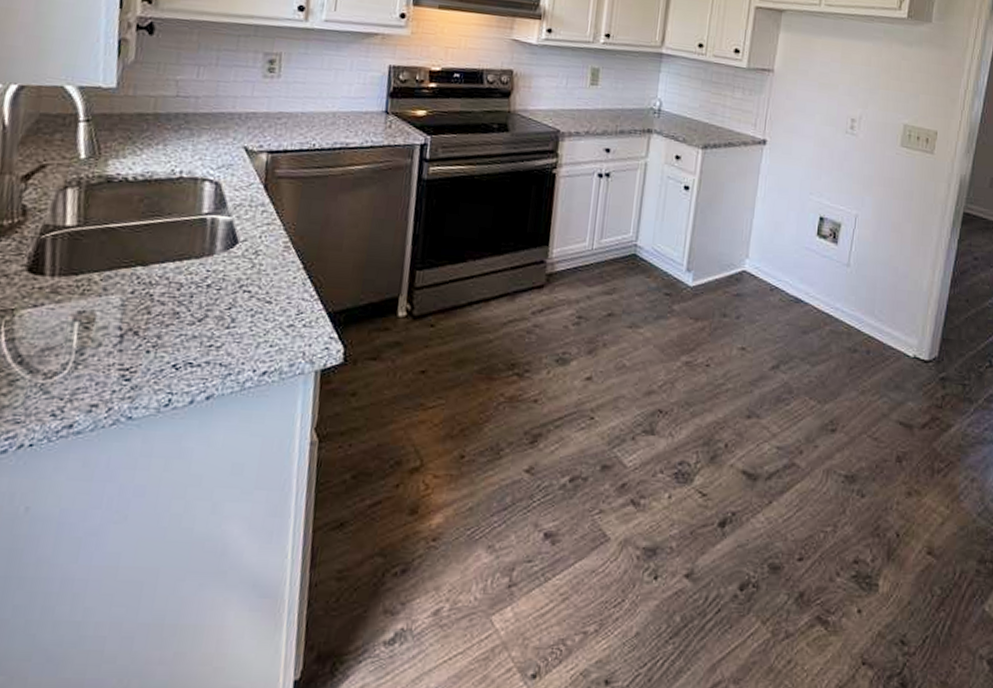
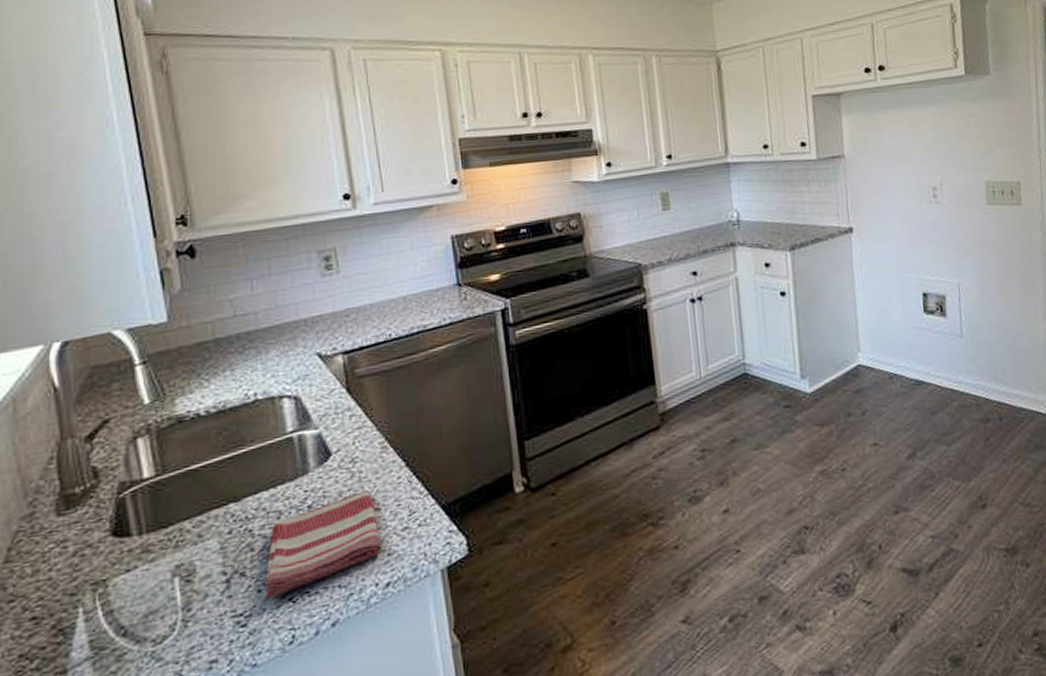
dish towel: none [152,282,268,362] -> present [264,490,383,600]

